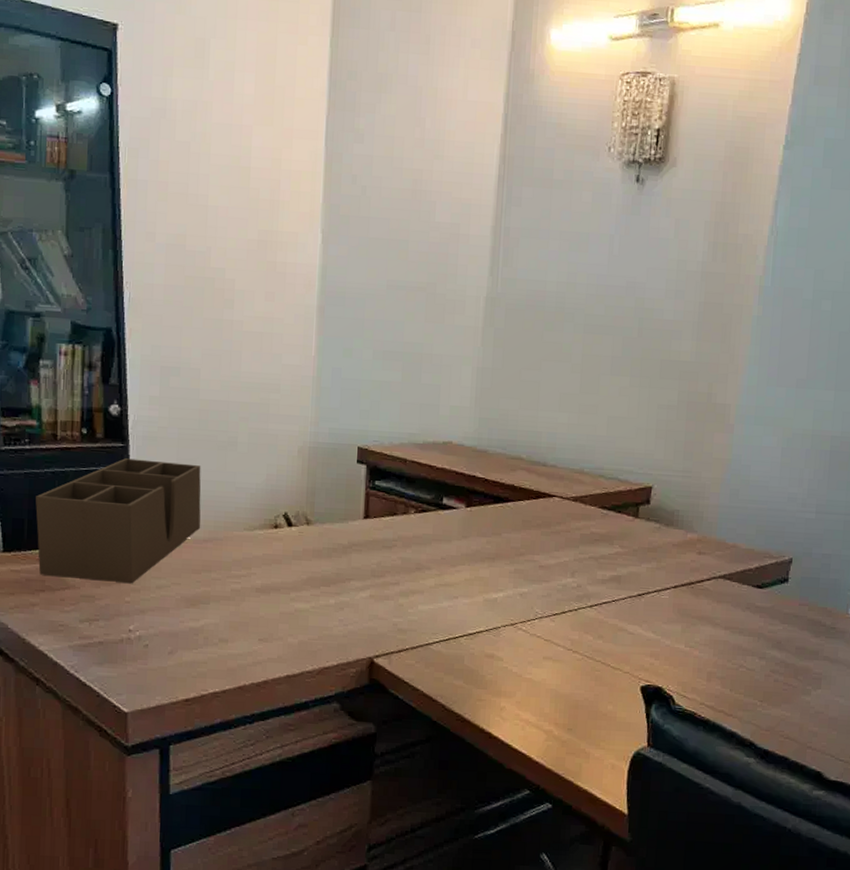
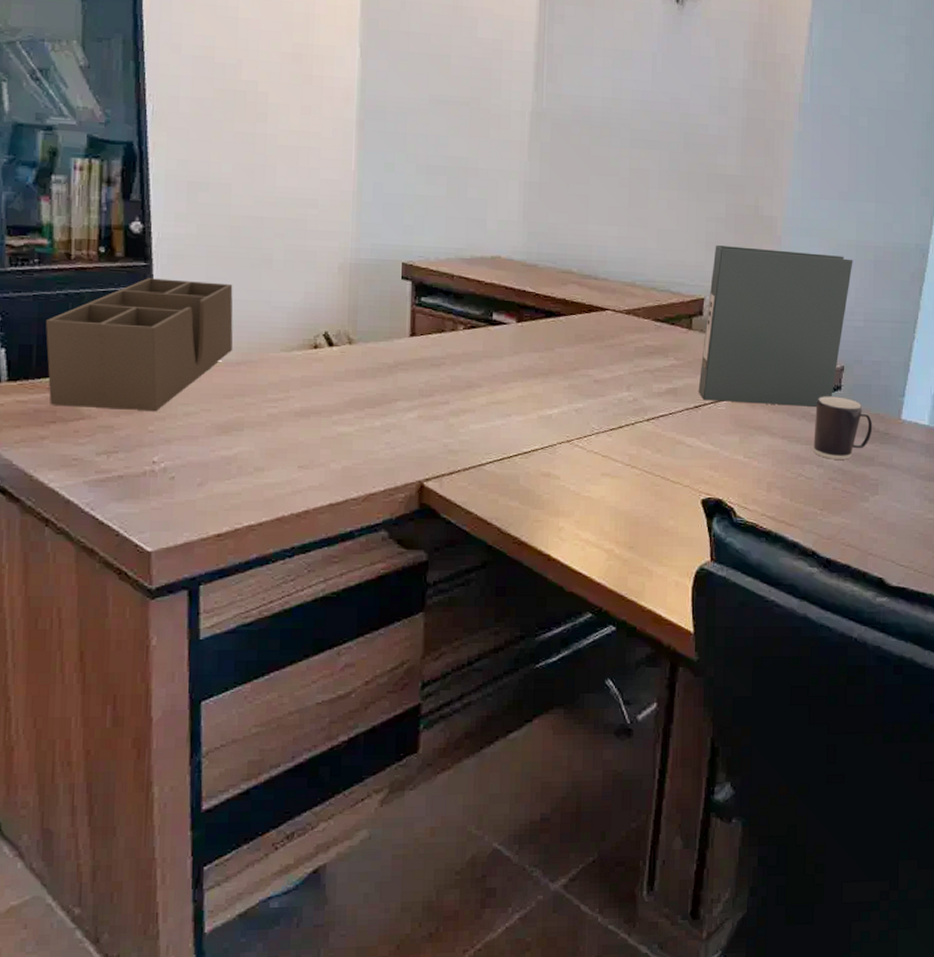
binder: none [642,432,808,599] -> present [698,244,853,407]
mug: none [756,588,819,653] -> present [813,396,873,460]

